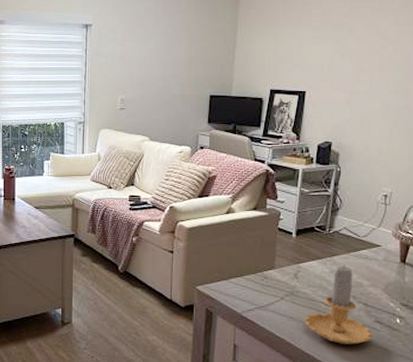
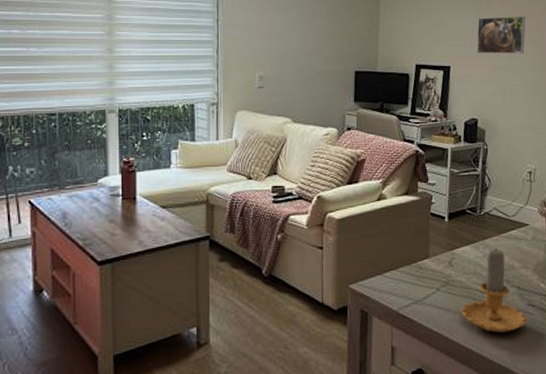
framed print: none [334,41,391,80] -> present [476,16,526,54]

